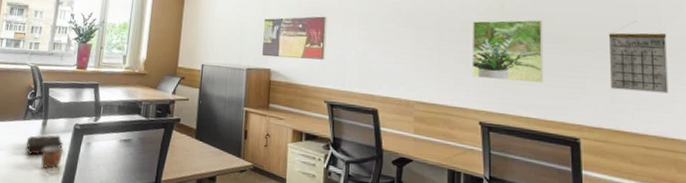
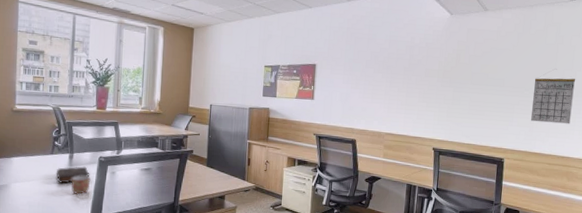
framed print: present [471,19,544,84] -> none [430,67,488,118]

